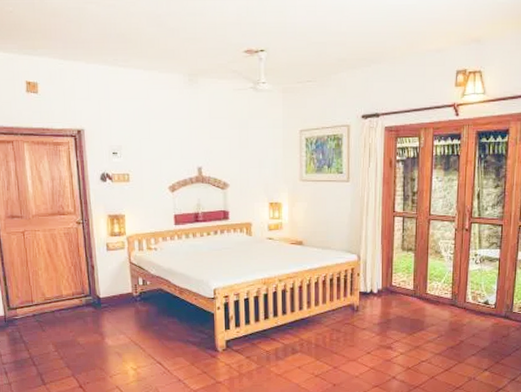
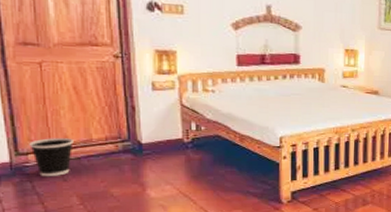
wastebasket: none [17,295,49,327] -> present [29,138,74,176]

